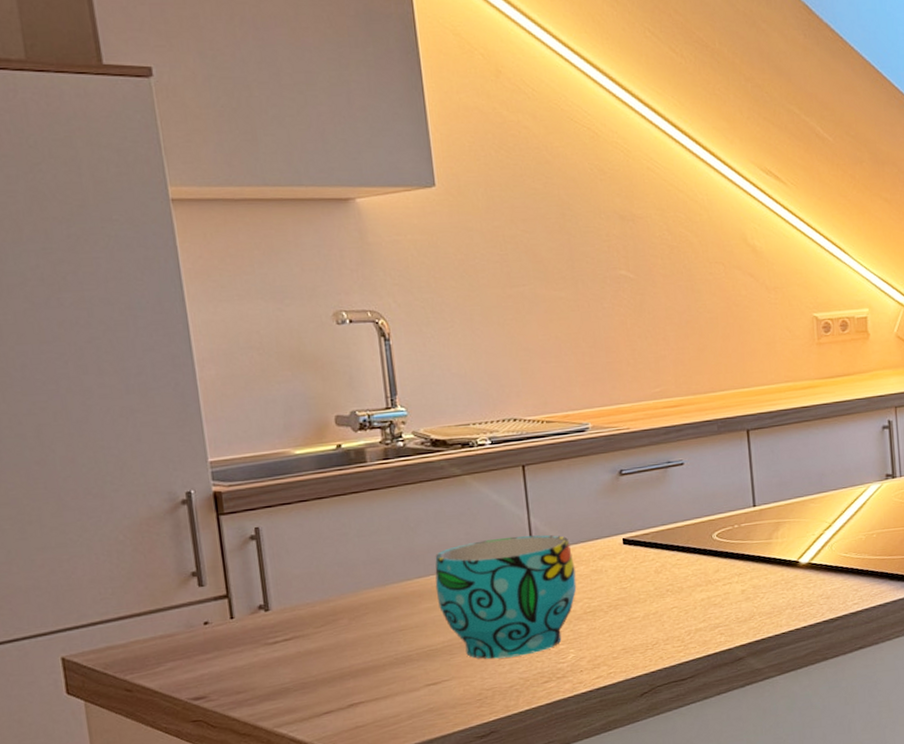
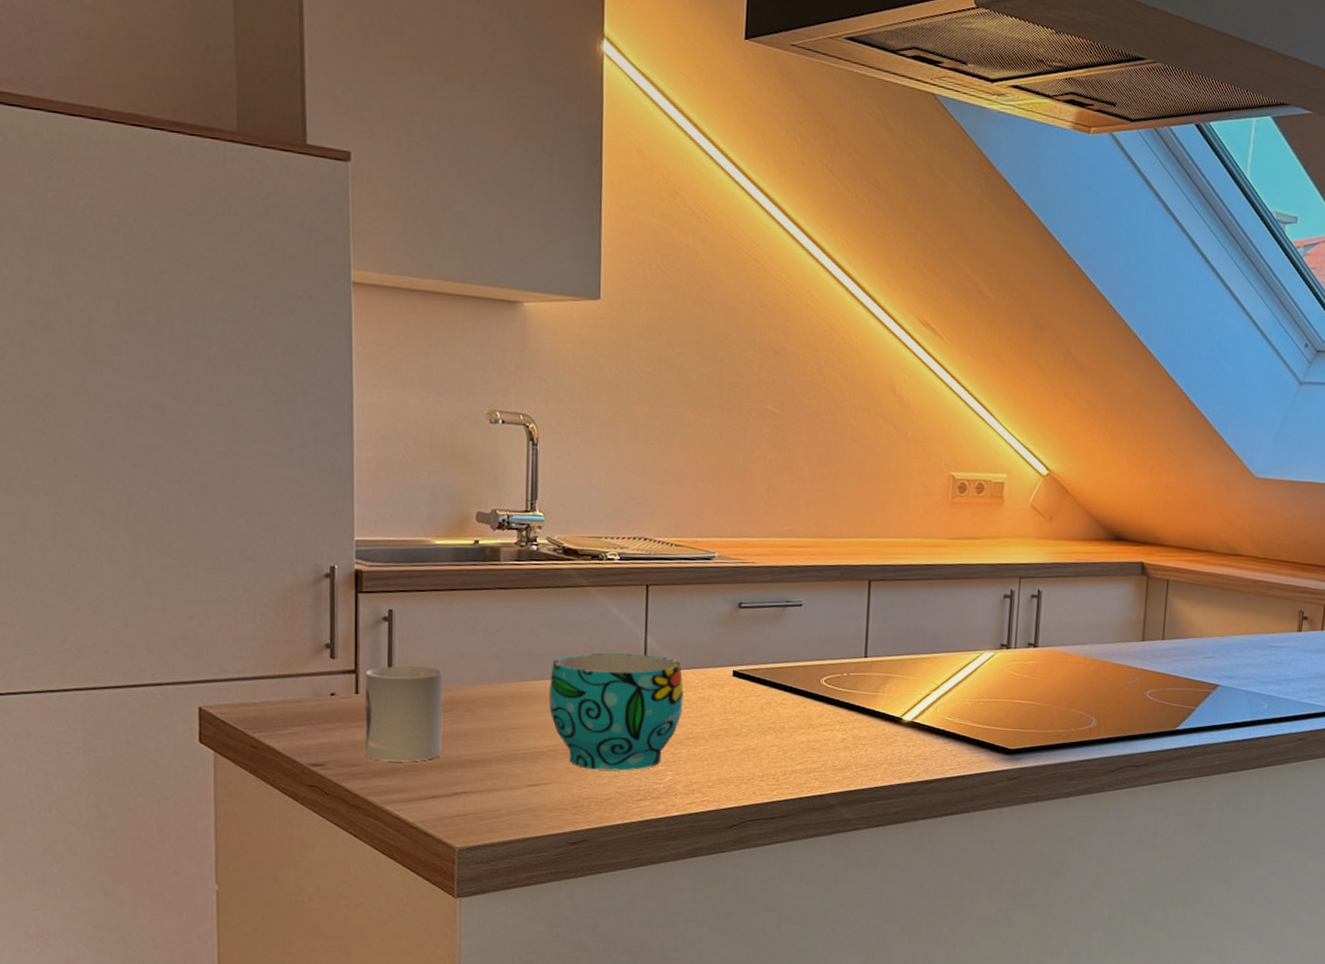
cup: none [239,580,332,684] -> present [365,666,443,762]

